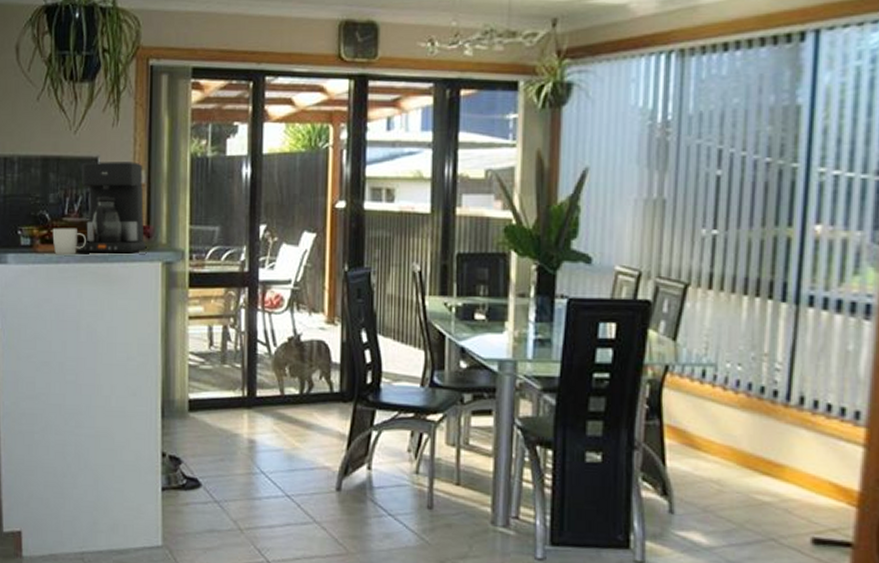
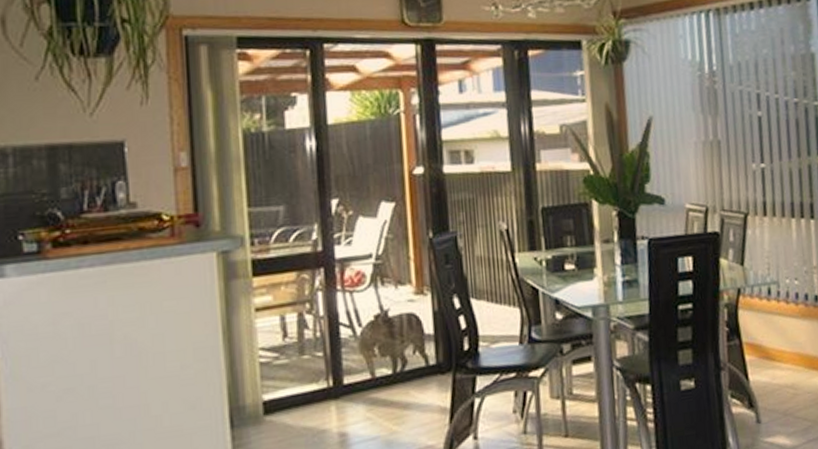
mug: present [52,228,87,255] -> none [67,224,117,259]
coffee maker: present [77,162,146,254] -> none [102,143,195,254]

